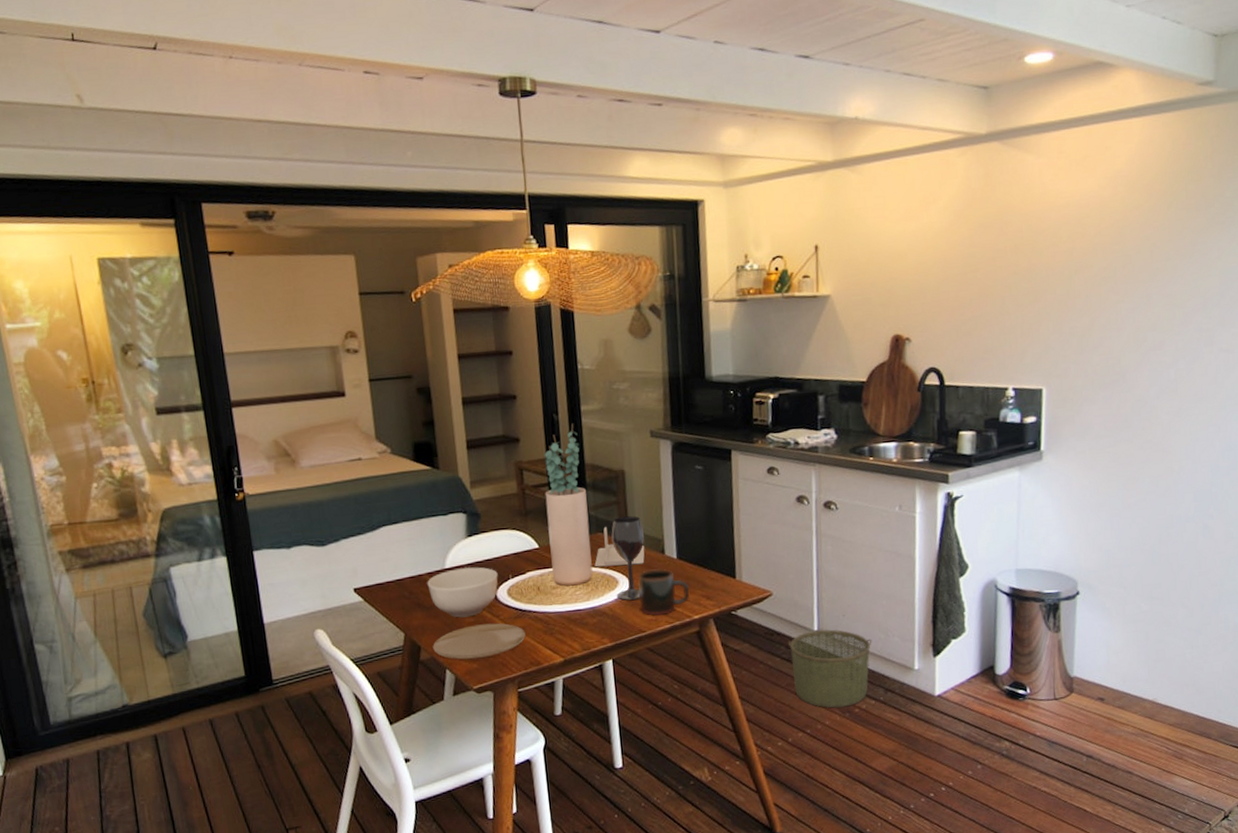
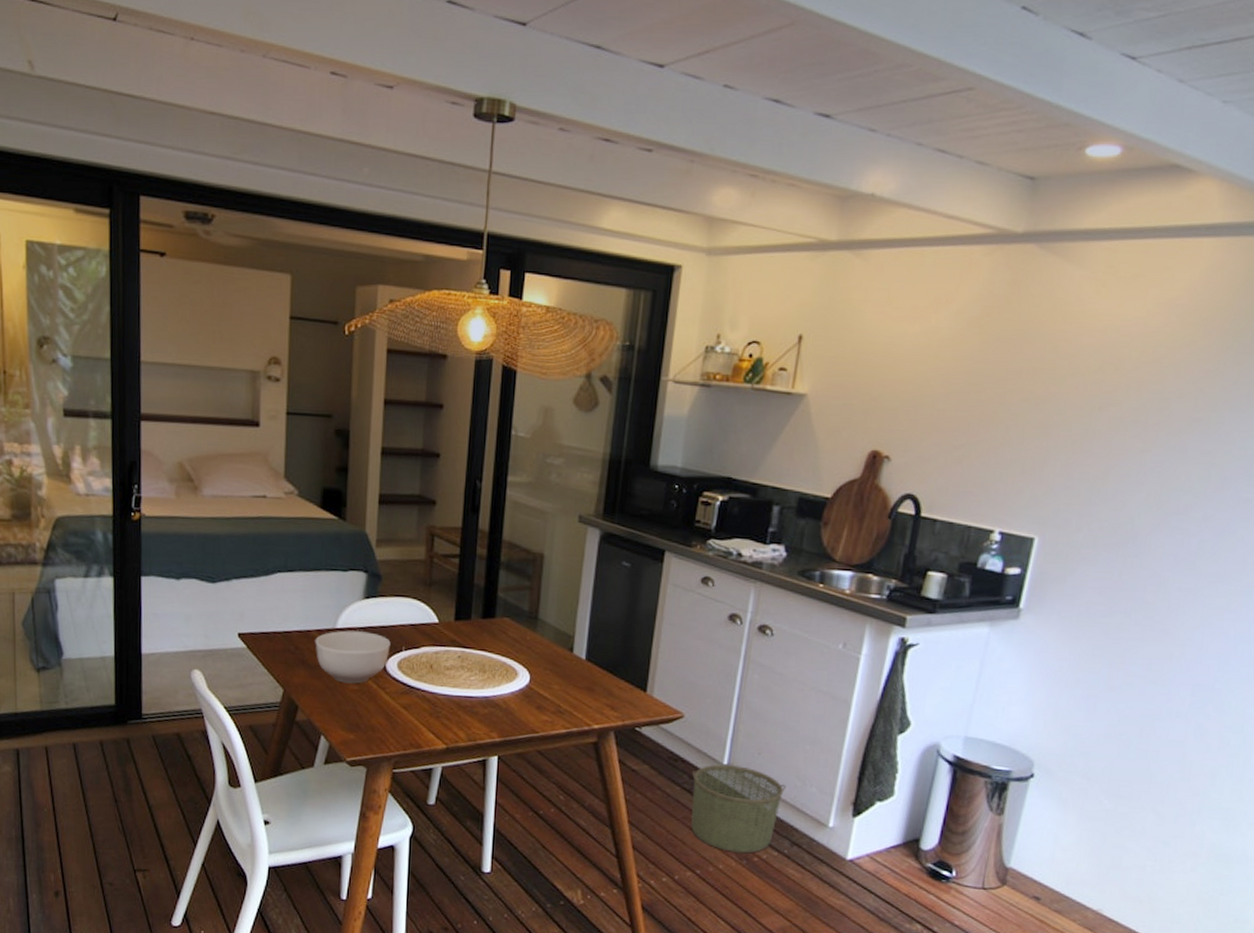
plate: present [433,623,526,660] -> none [311,693,410,731]
vase: present [544,423,593,586] -> none [449,493,500,670]
napkin holder: present [594,527,645,567] -> none [495,612,553,659]
wine glass: present [611,516,645,600] -> none [514,604,555,696]
mug: present [637,569,690,616] -> none [537,667,594,718]

